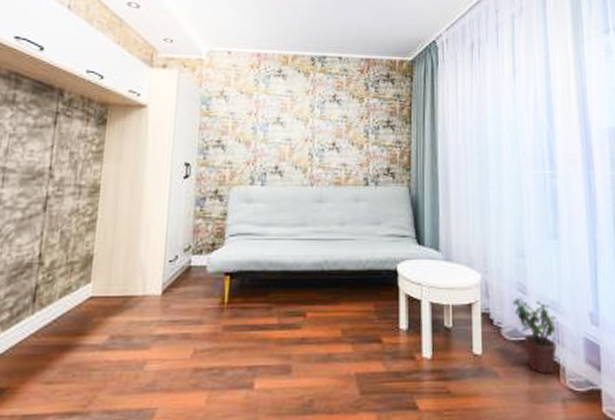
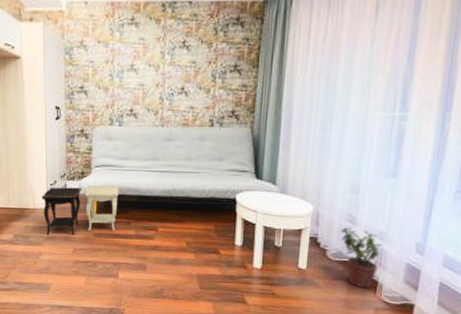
side table: none [155,259,259,333] -> present [41,184,119,235]

